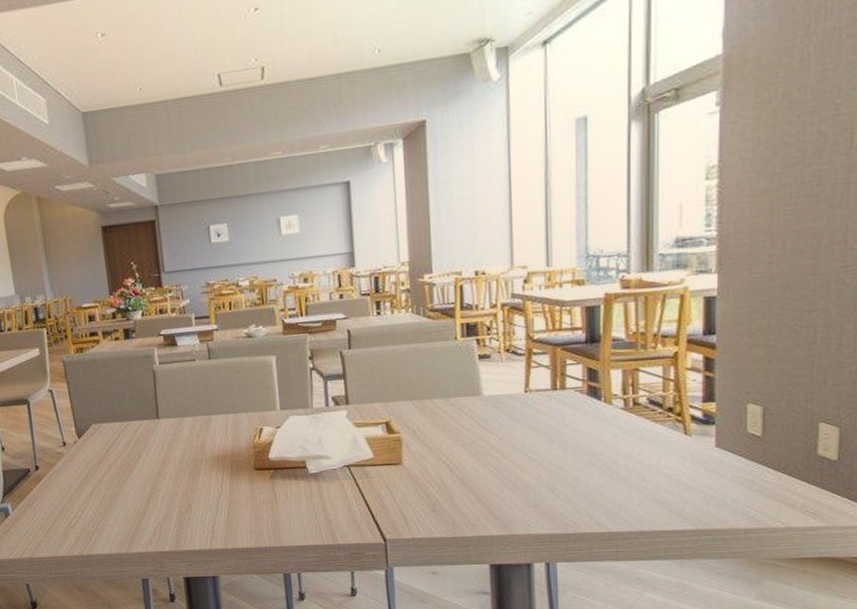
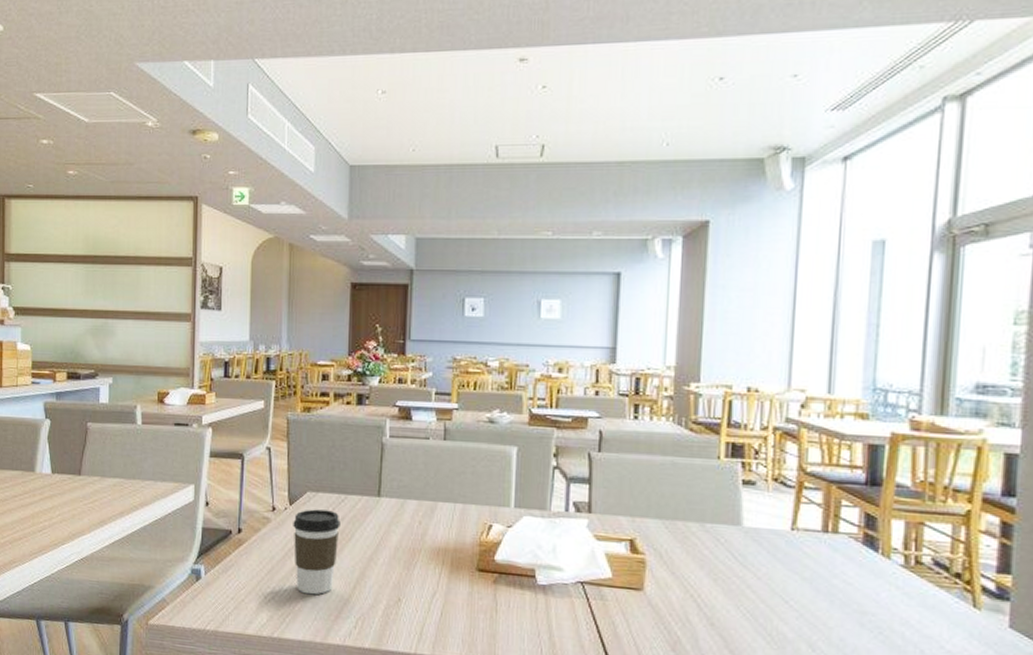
coffee cup: none [84,437,129,514] -> present [293,509,340,595]

